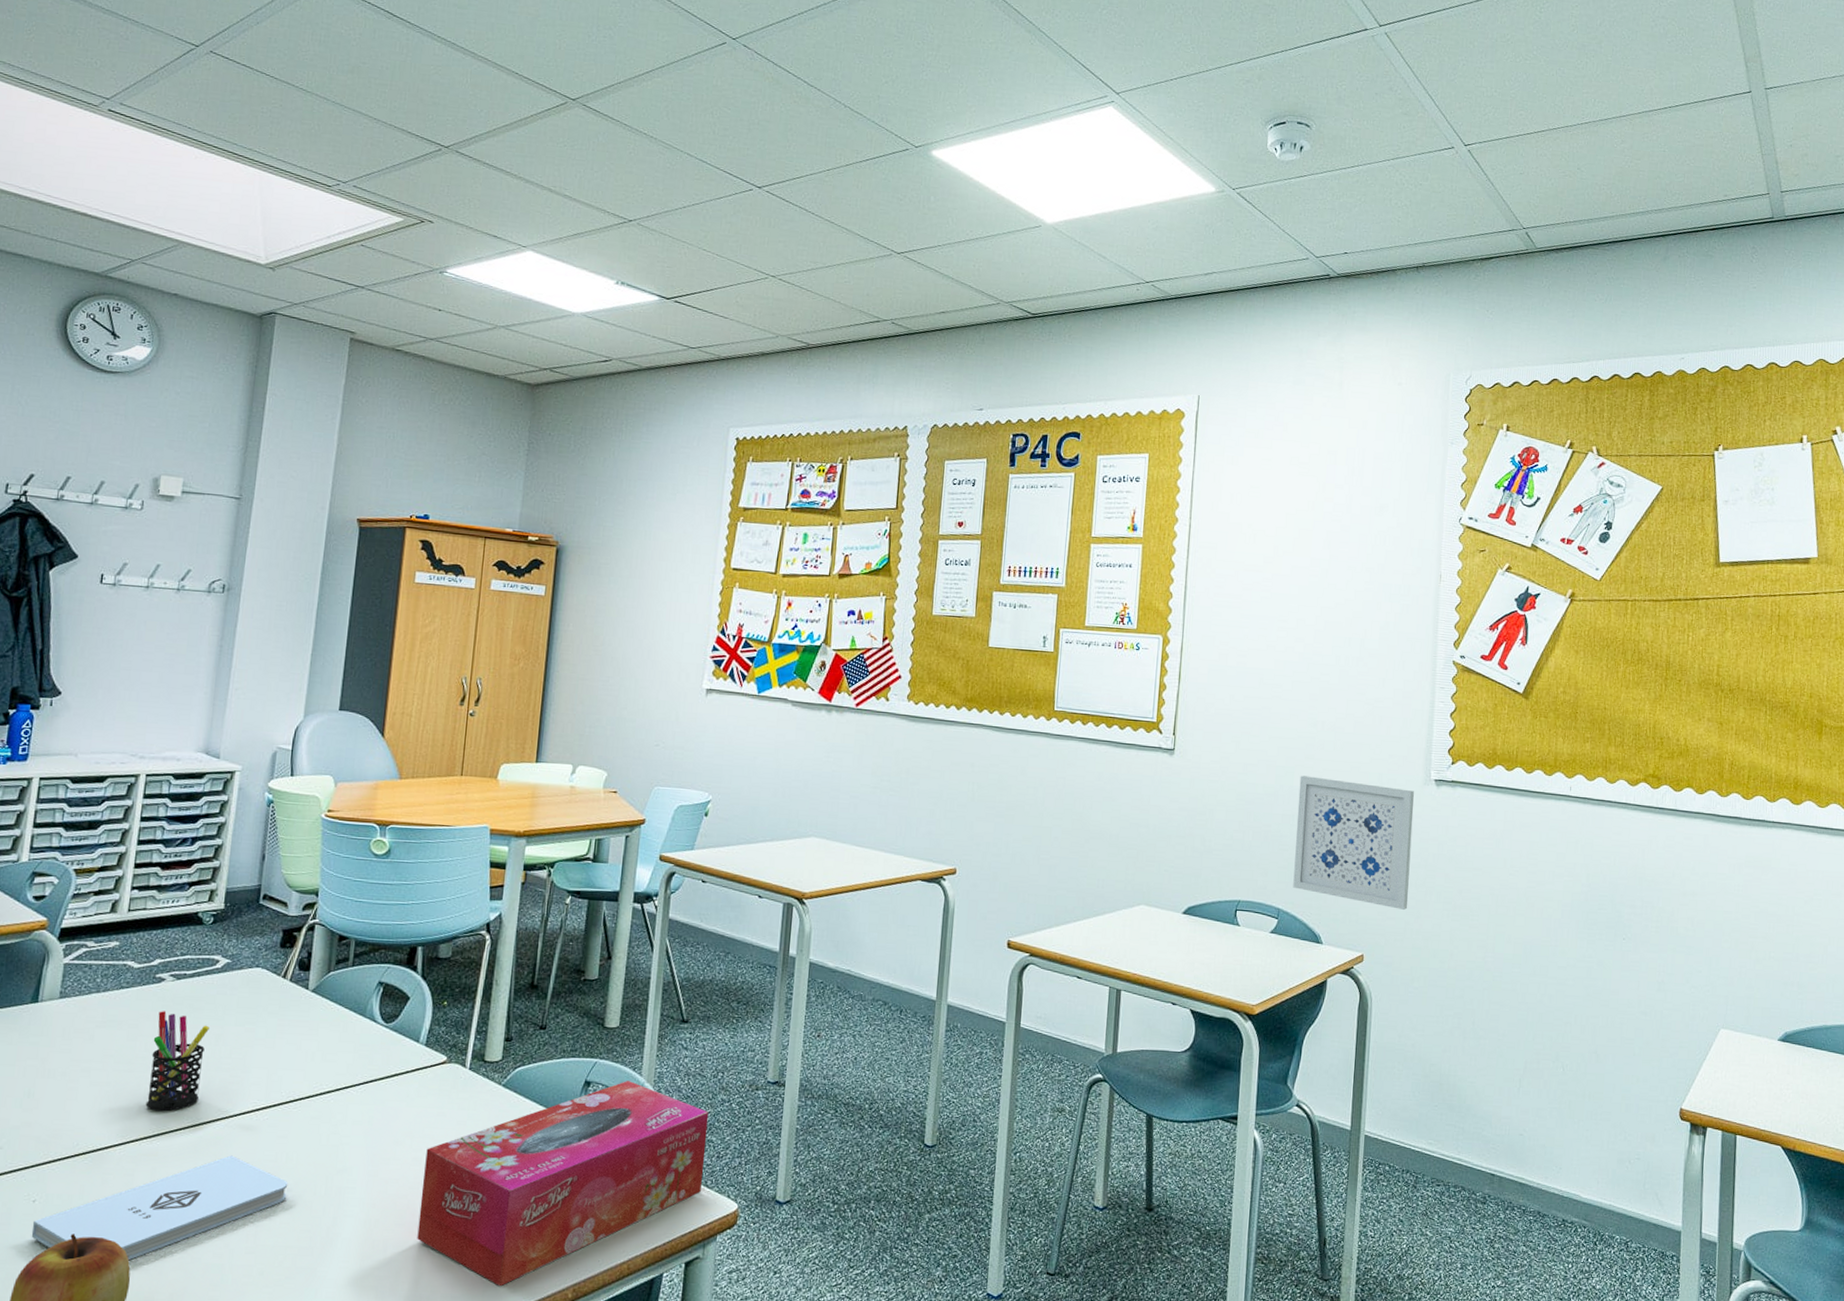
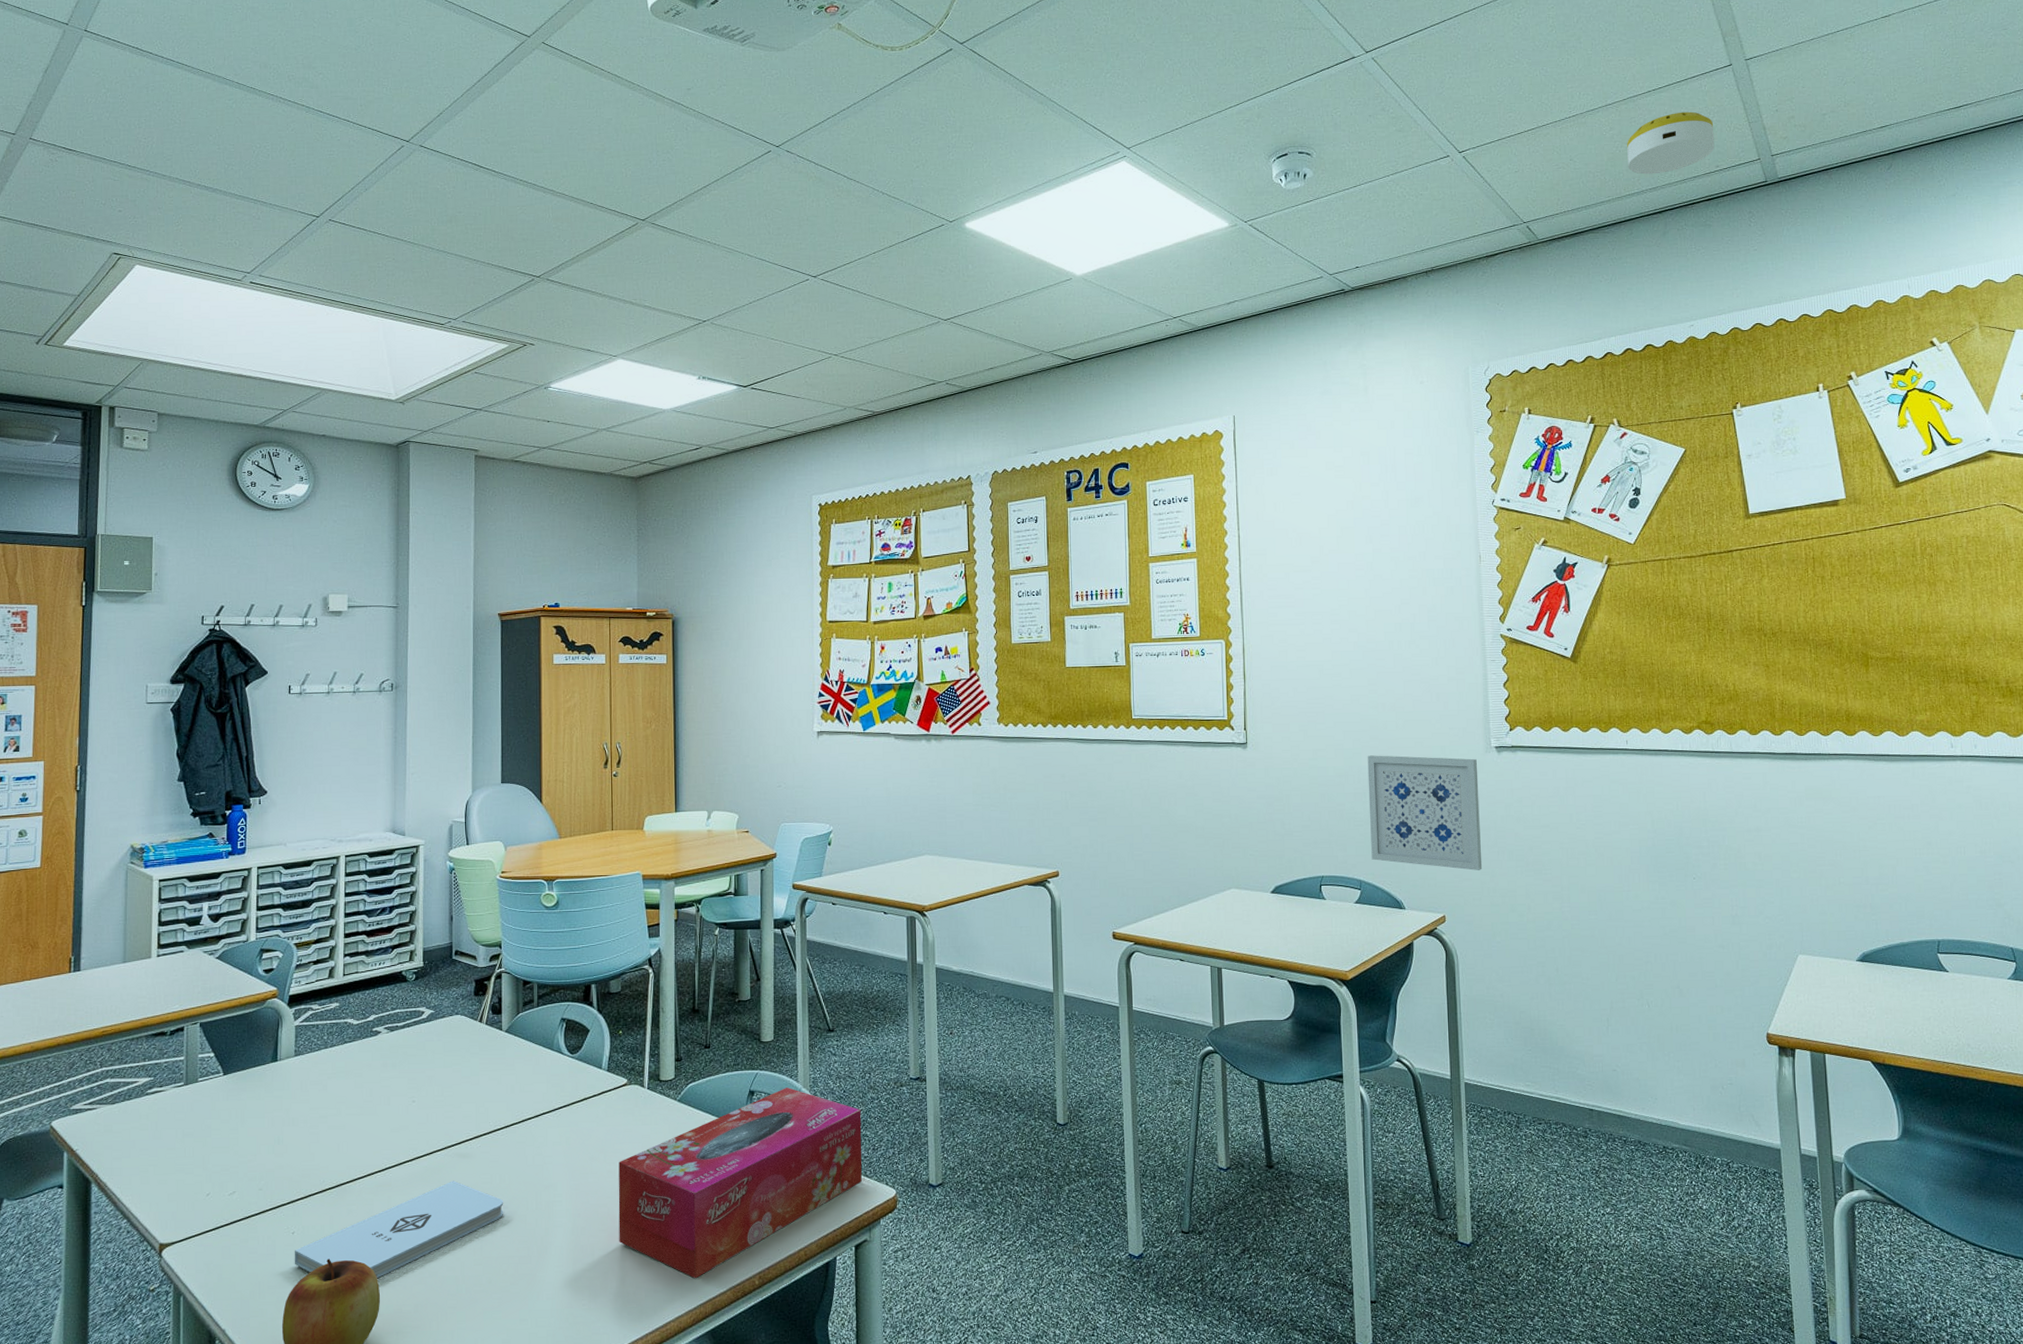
pen holder: present [145,1011,210,1112] -> none [376,1060,423,1147]
smoke detector: none [1635,134,1727,196] -> present [1627,111,1715,175]

